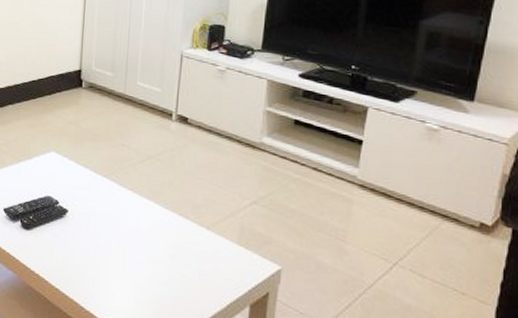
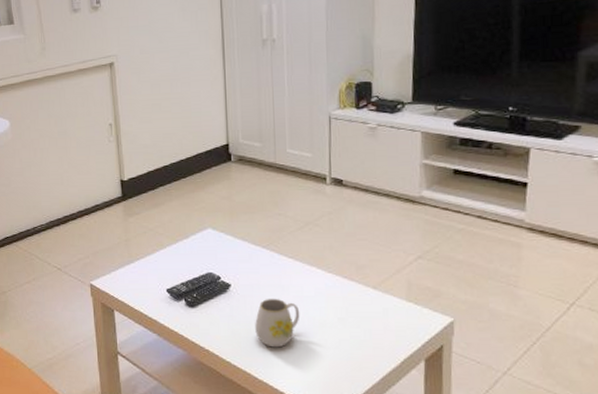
mug: none [87,228,133,279] -> present [255,298,300,348]

